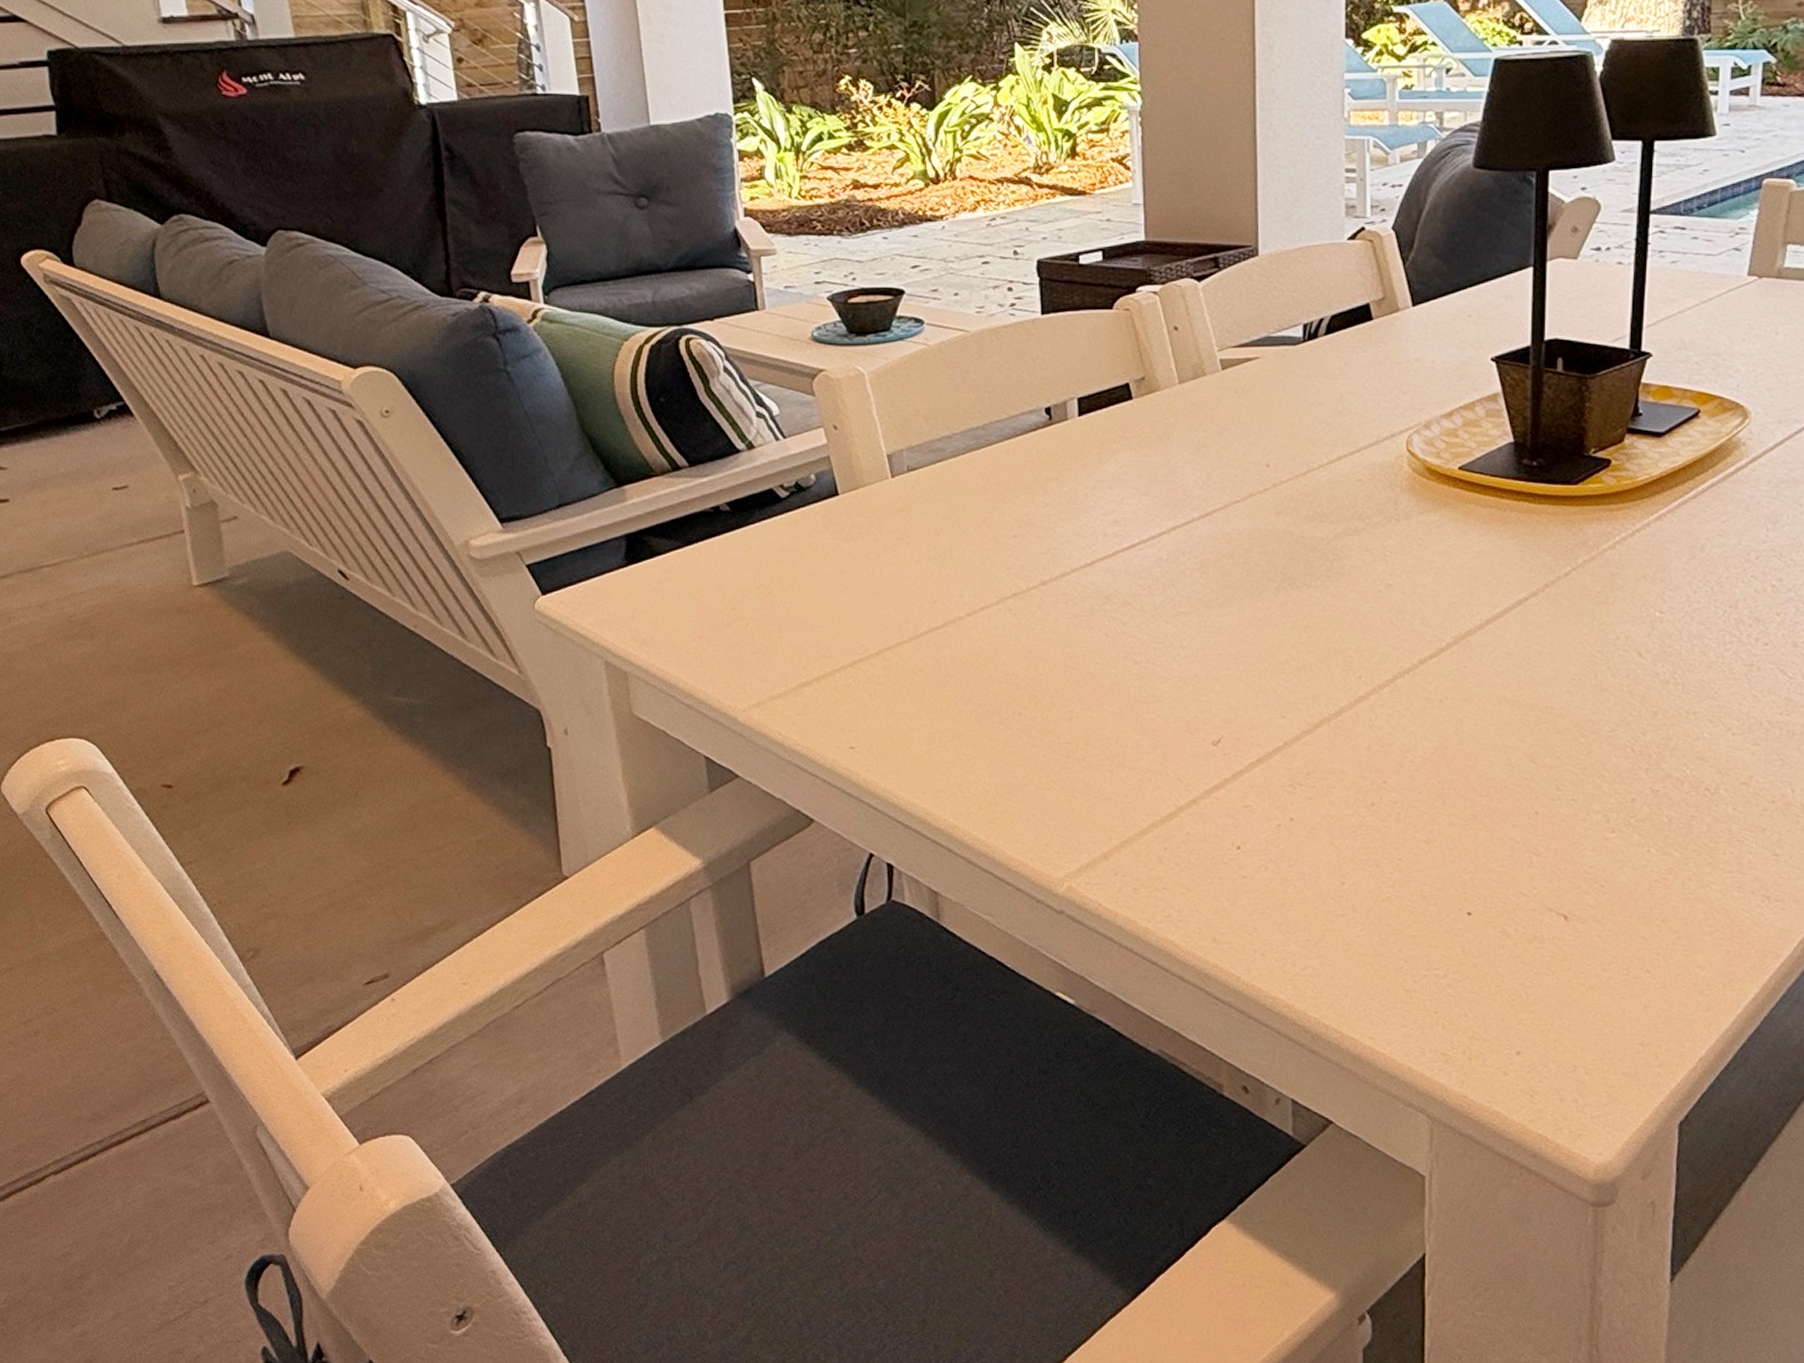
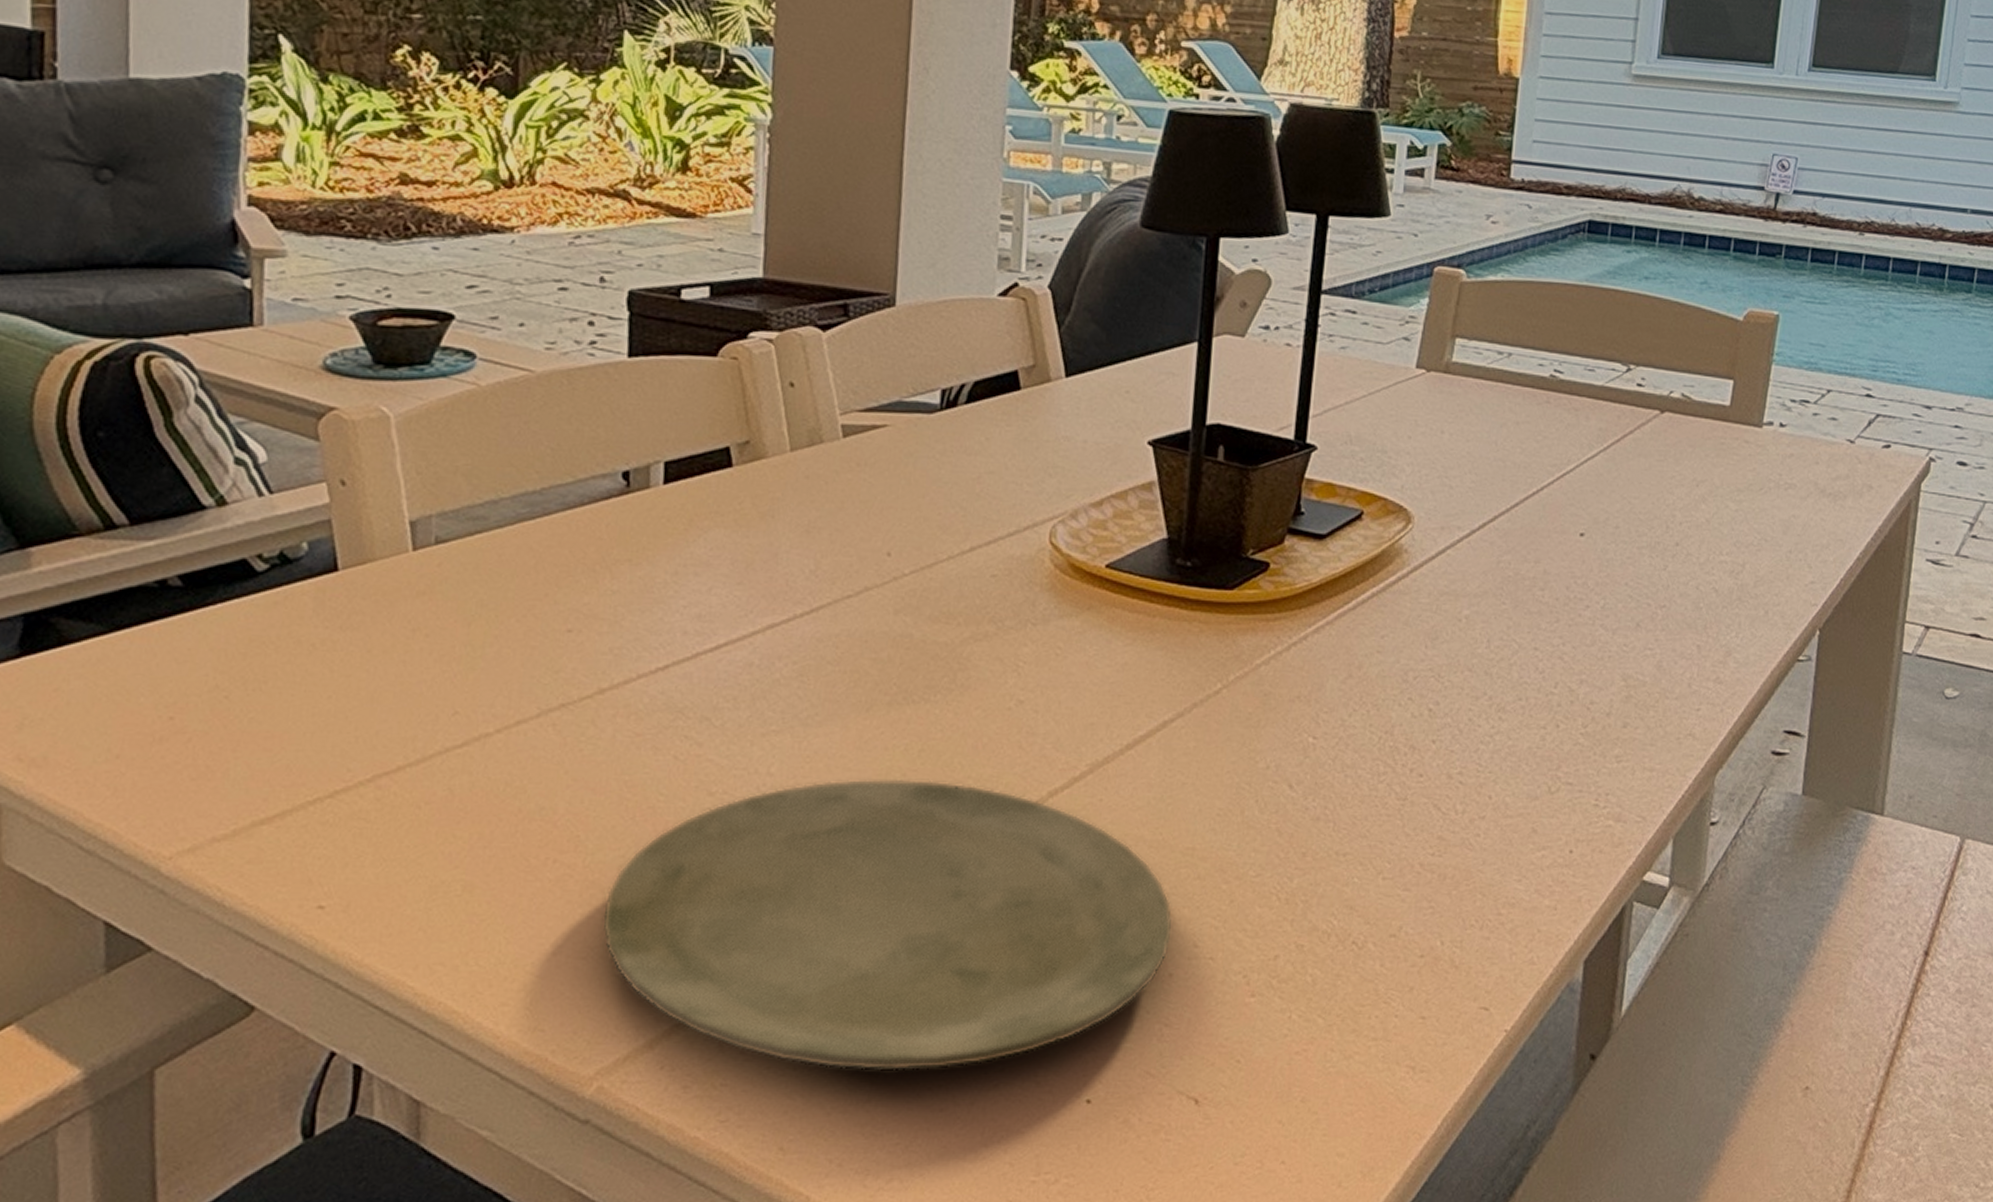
plate: none [1059,650,1536,883] -> present [601,778,1173,1071]

